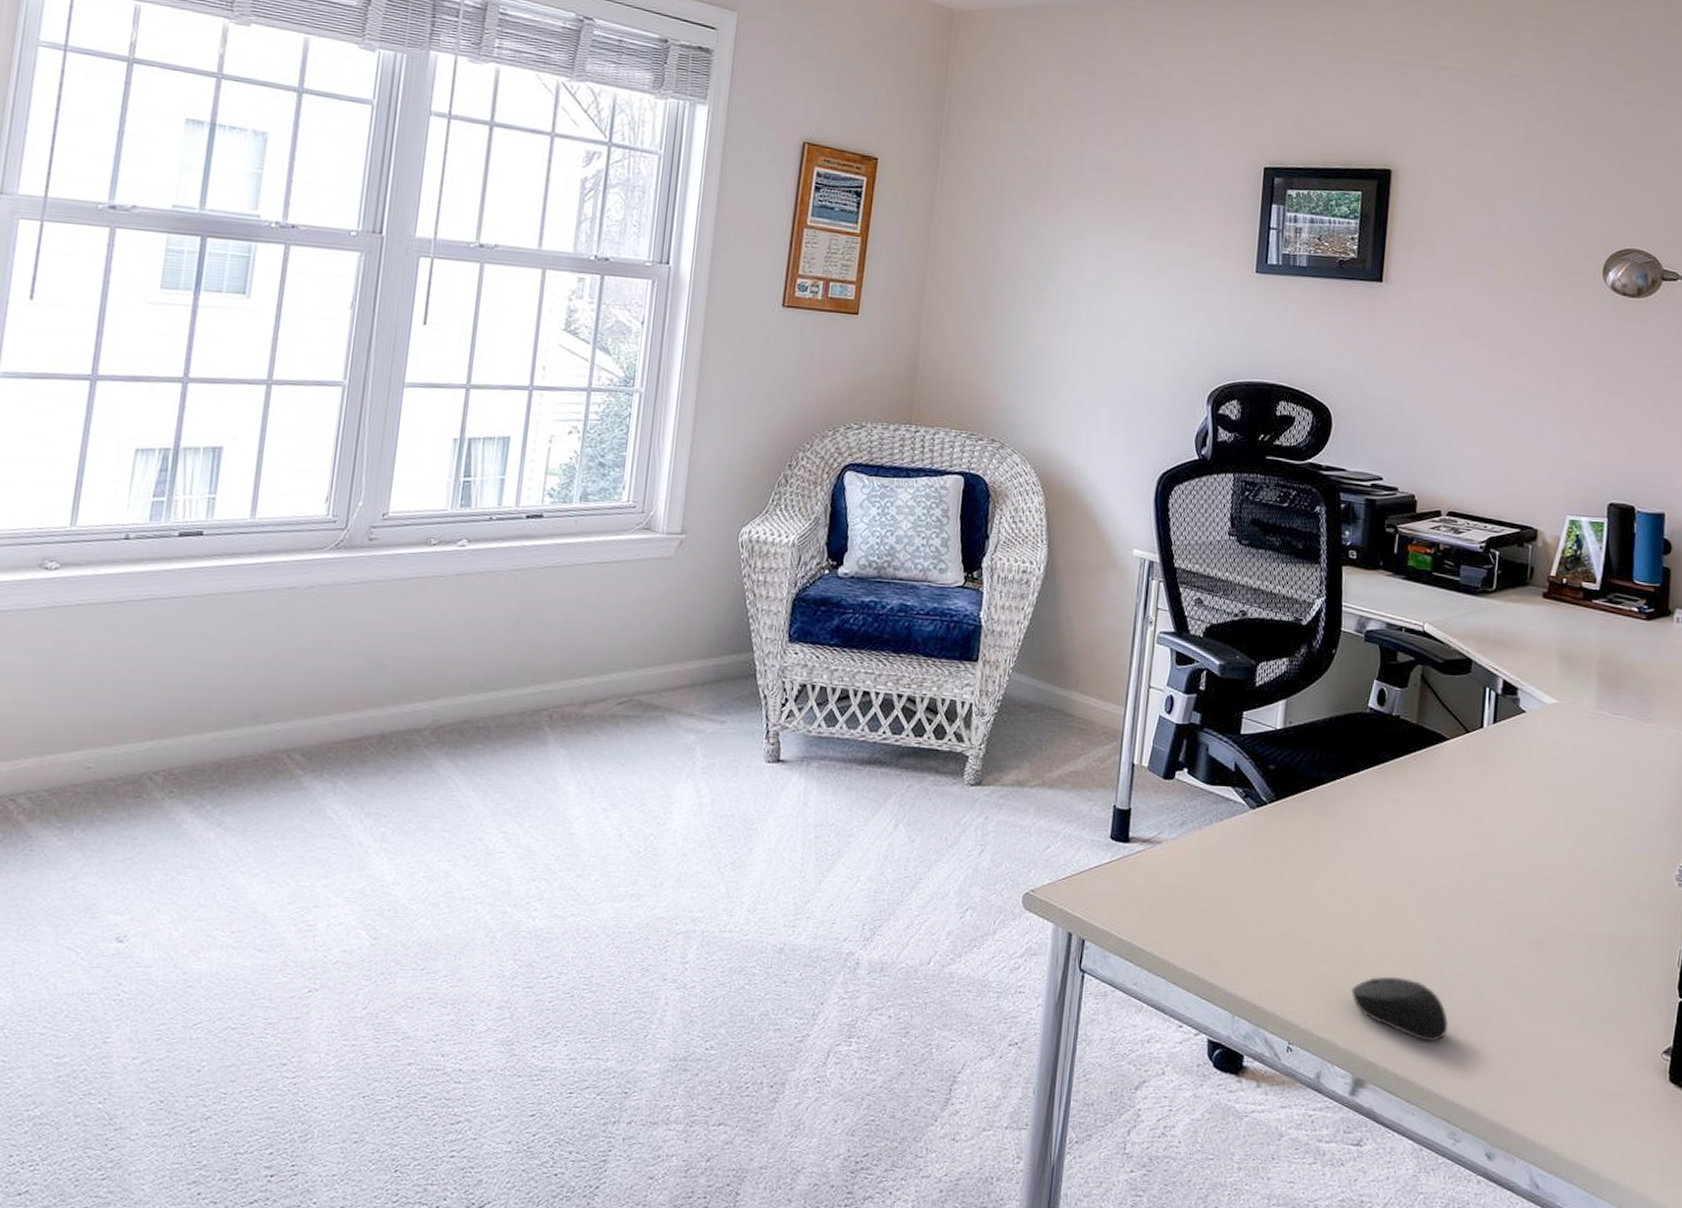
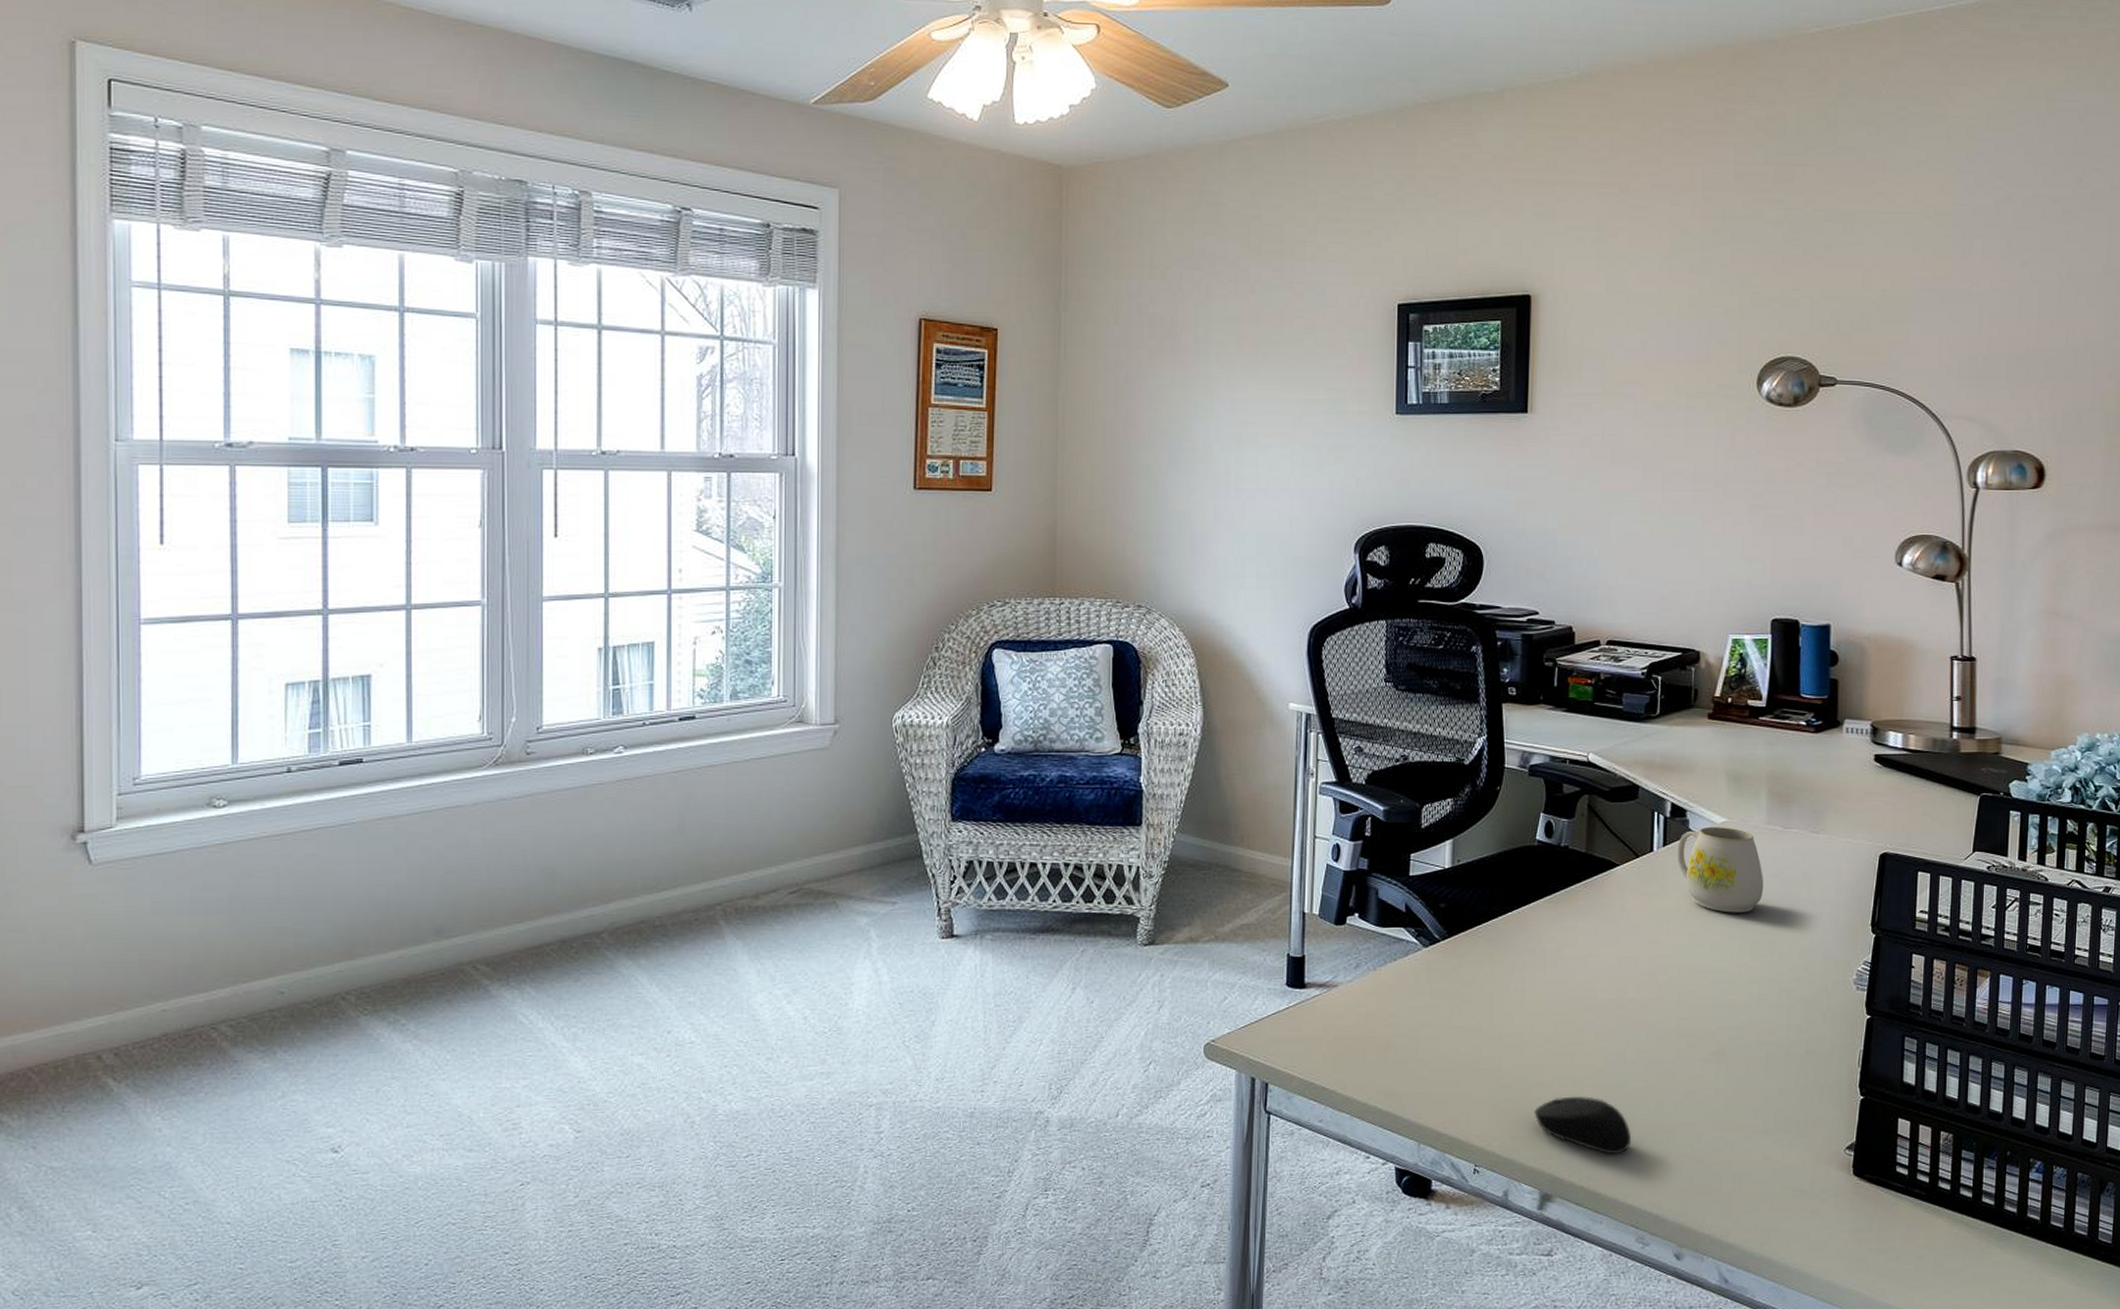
mug: none [1506,707,1591,798] -> present [1677,827,1764,913]

